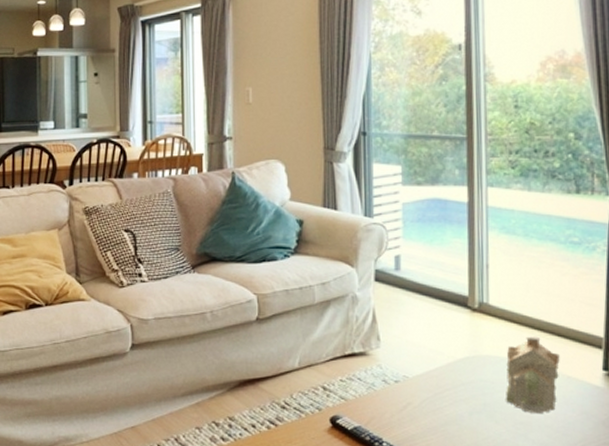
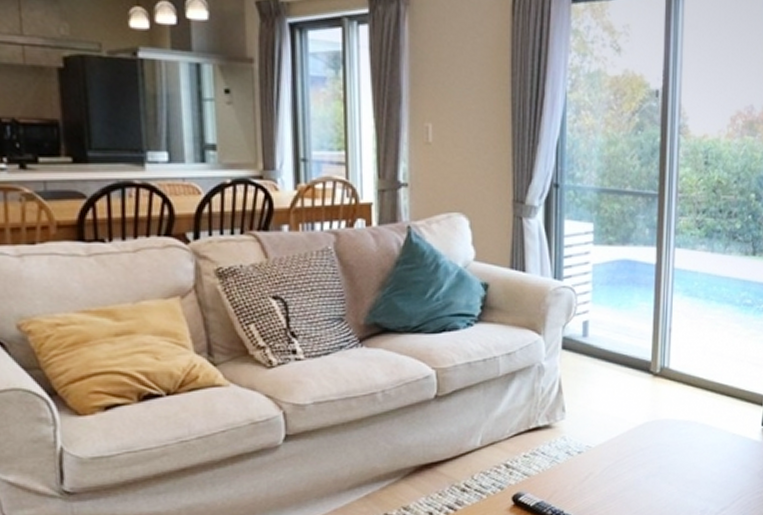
teapot: present [505,335,560,415] -> none [678,396,727,472]

